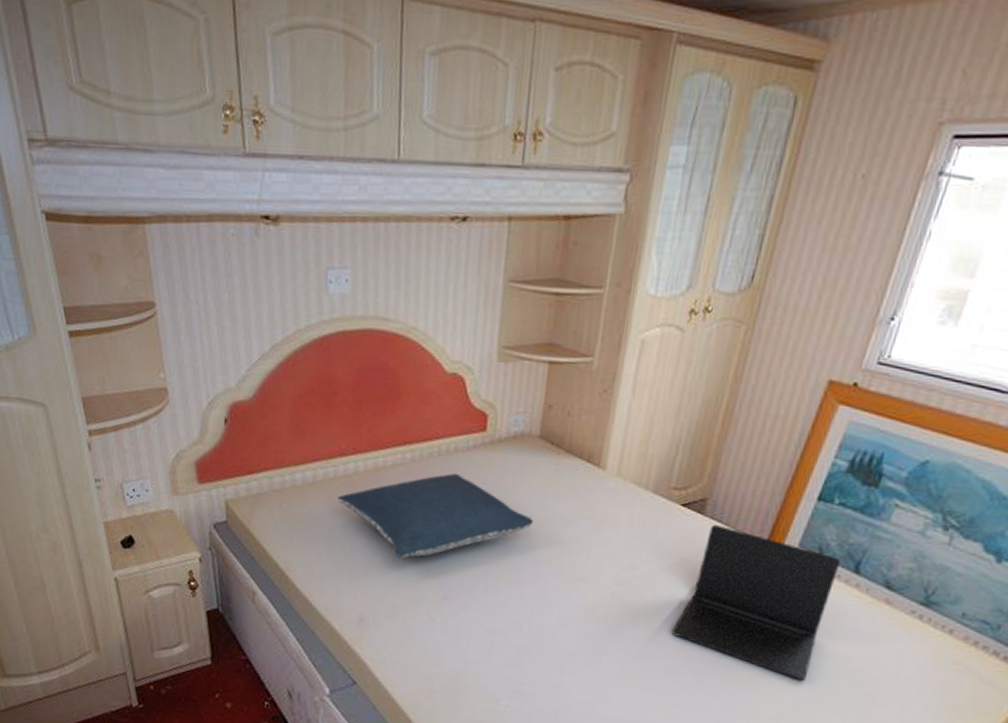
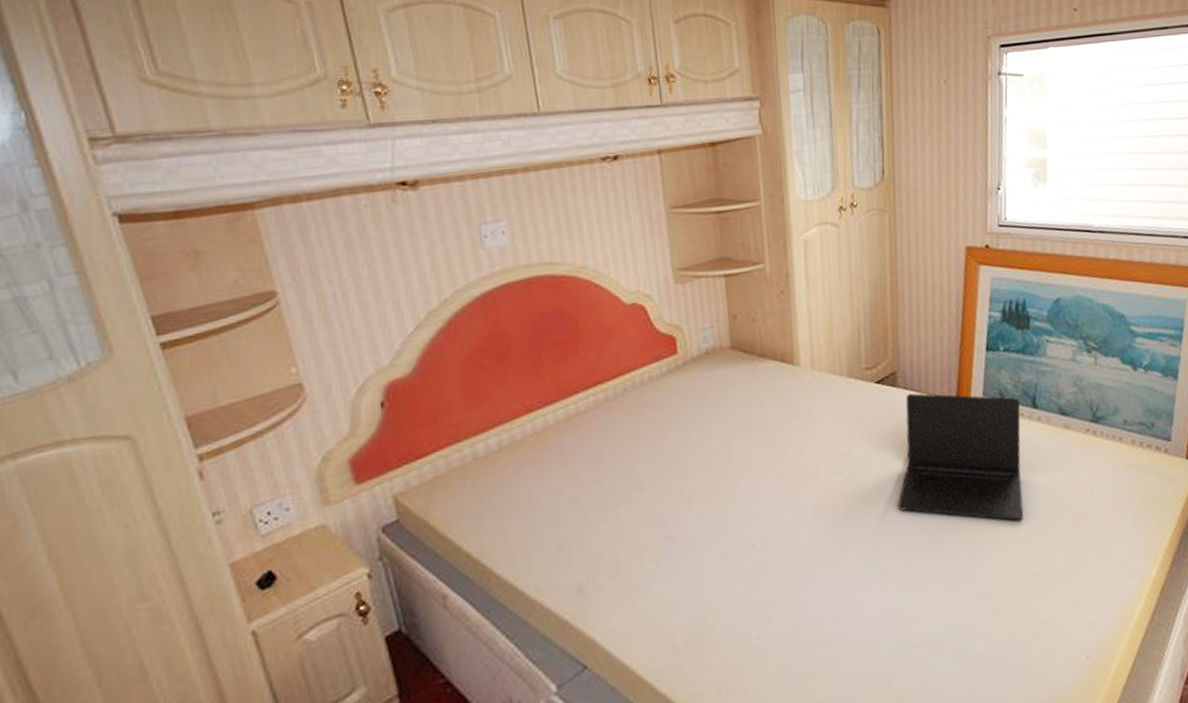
pillow: present [337,473,534,559] -> none [529,402,743,508]

